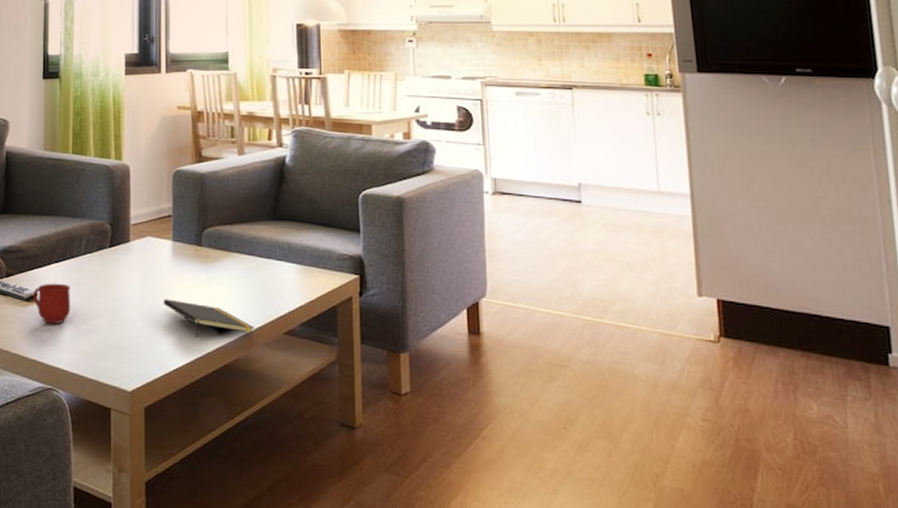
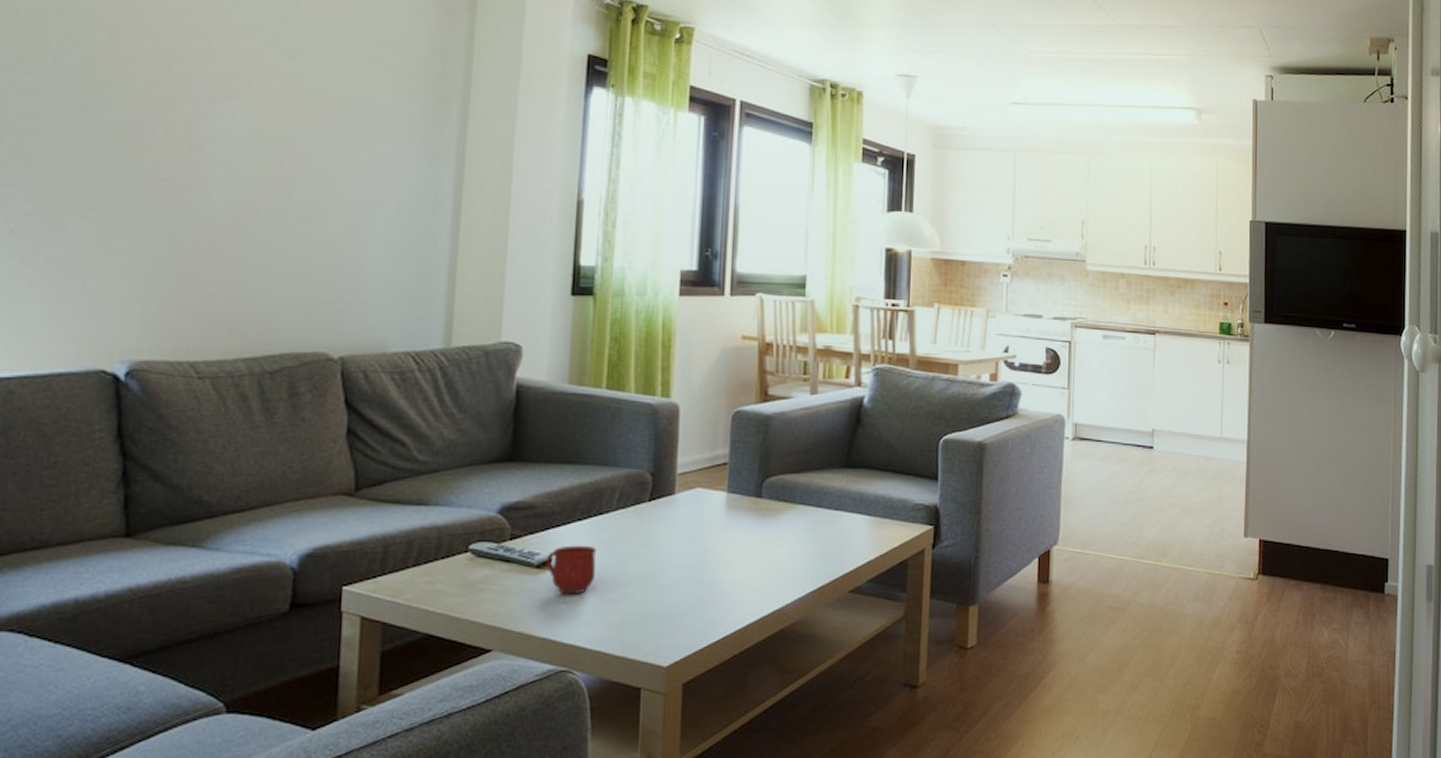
notepad: present [163,299,254,337] -> none [711,559,816,601]

